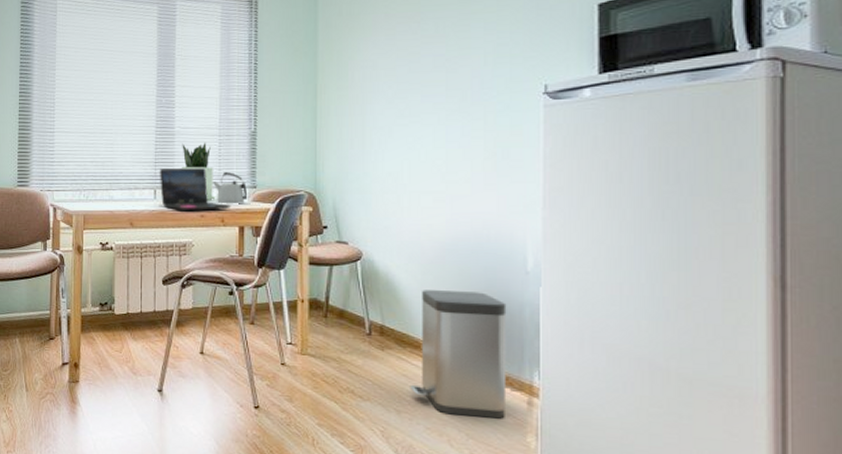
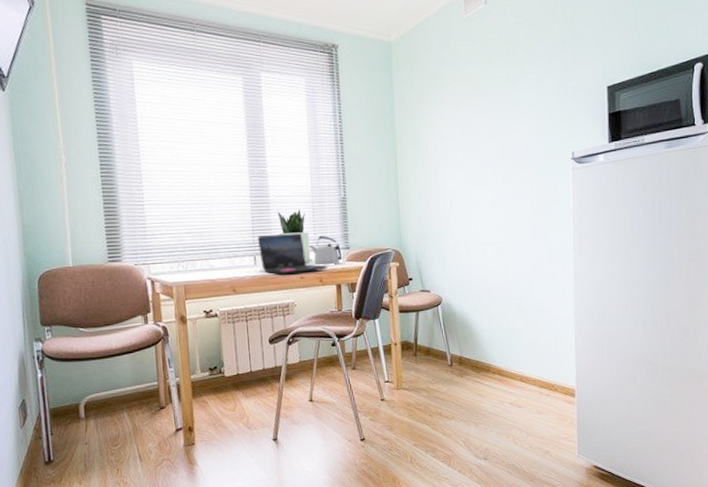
pedal bin: present [410,290,507,419] -> none [484,321,554,420]

